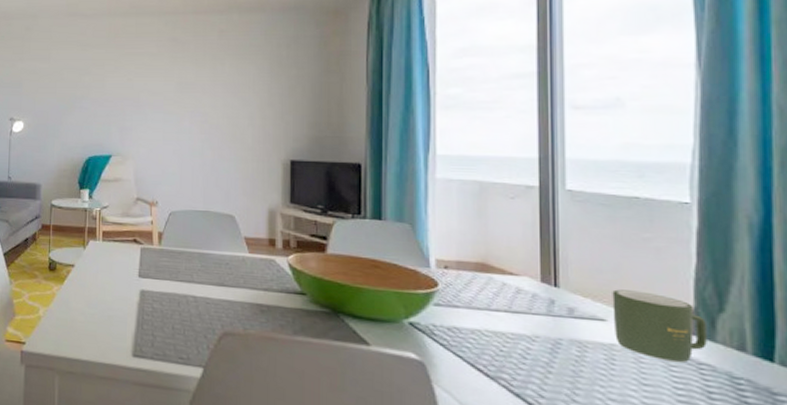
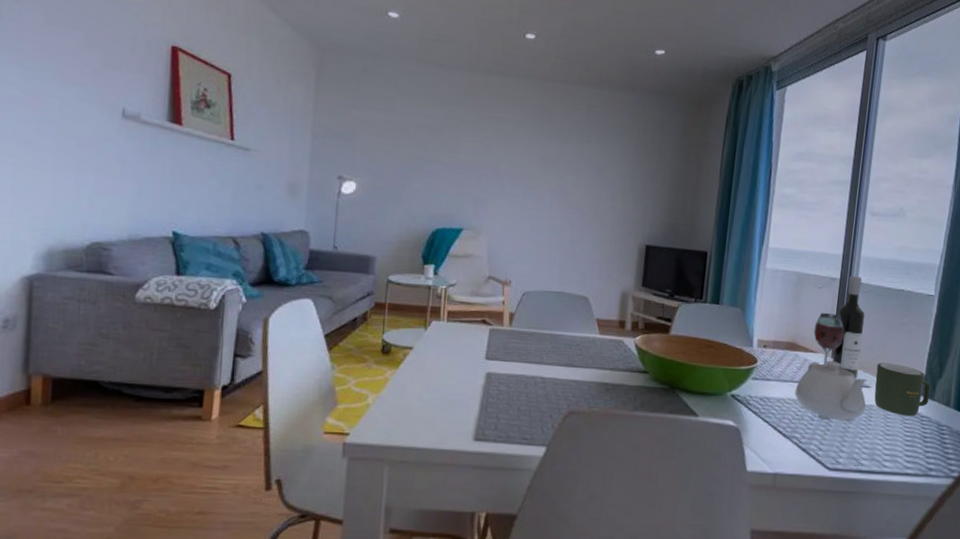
teapot: none [494,285,604,365] -> present [794,360,867,422]
wineglass: none [511,226,556,292] -> present [813,312,845,366]
bottle: none [541,182,585,308] -> present [832,275,865,378]

